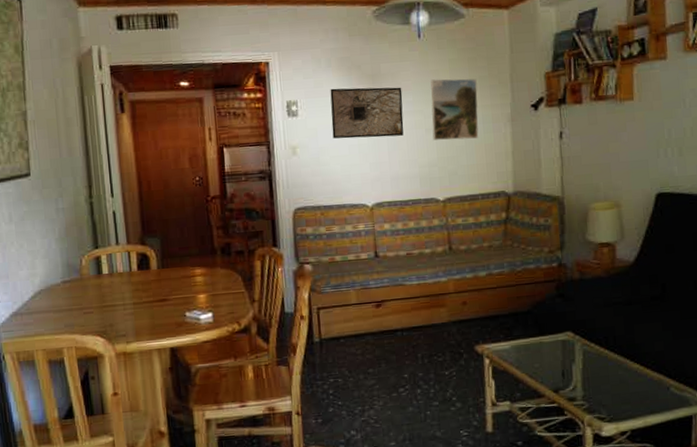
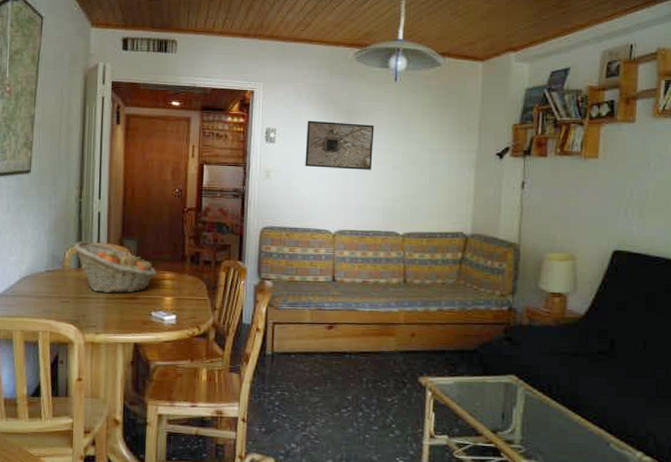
fruit basket: none [89,244,186,299] -> present [73,241,156,294]
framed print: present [430,78,479,140] -> none [399,121,446,179]

